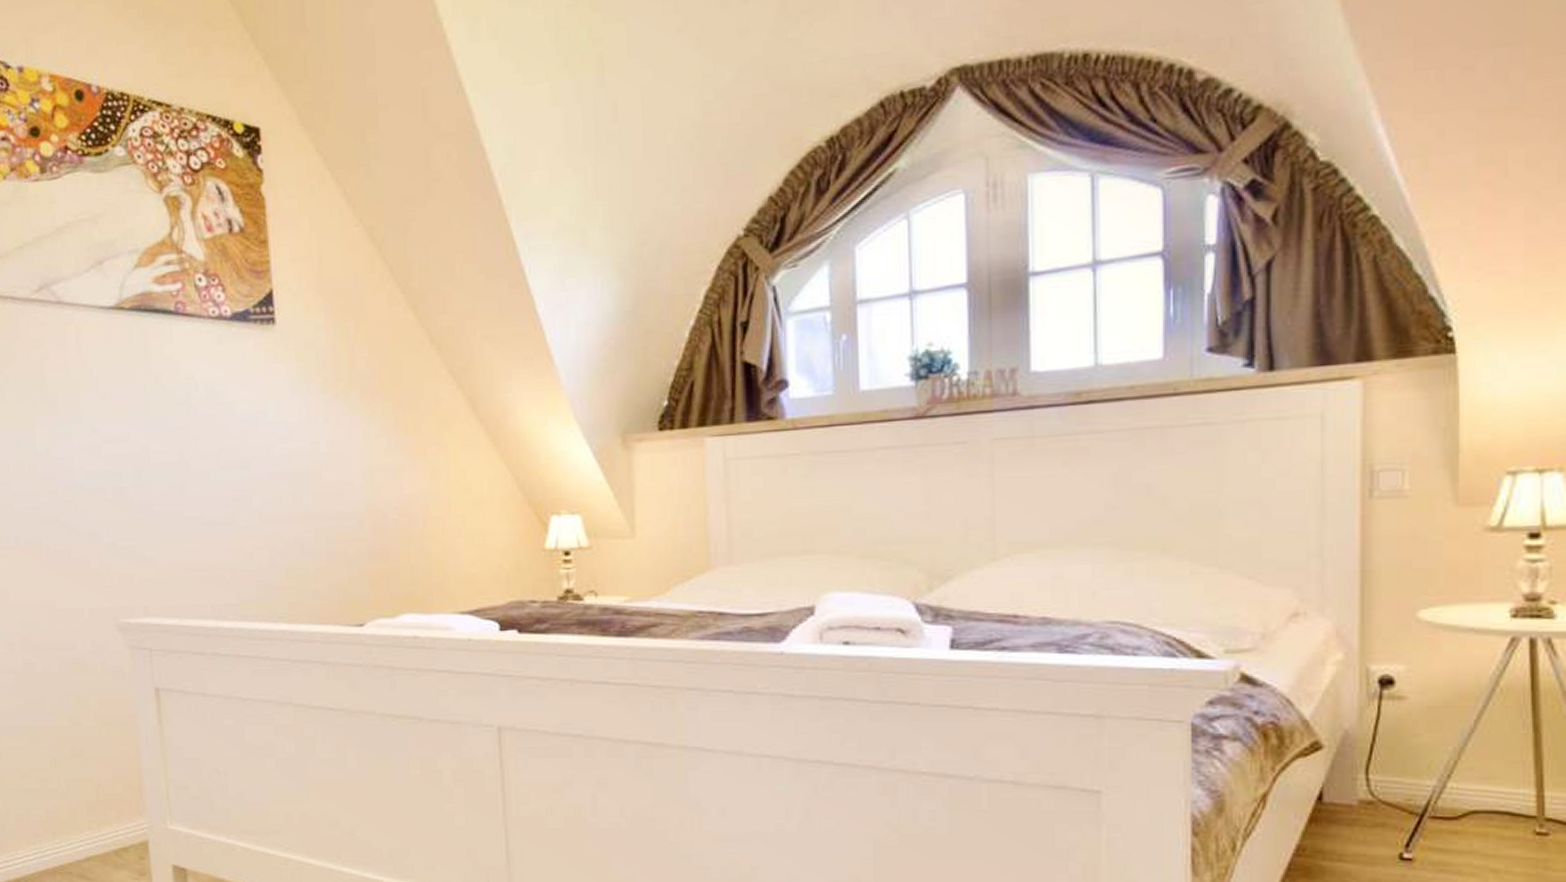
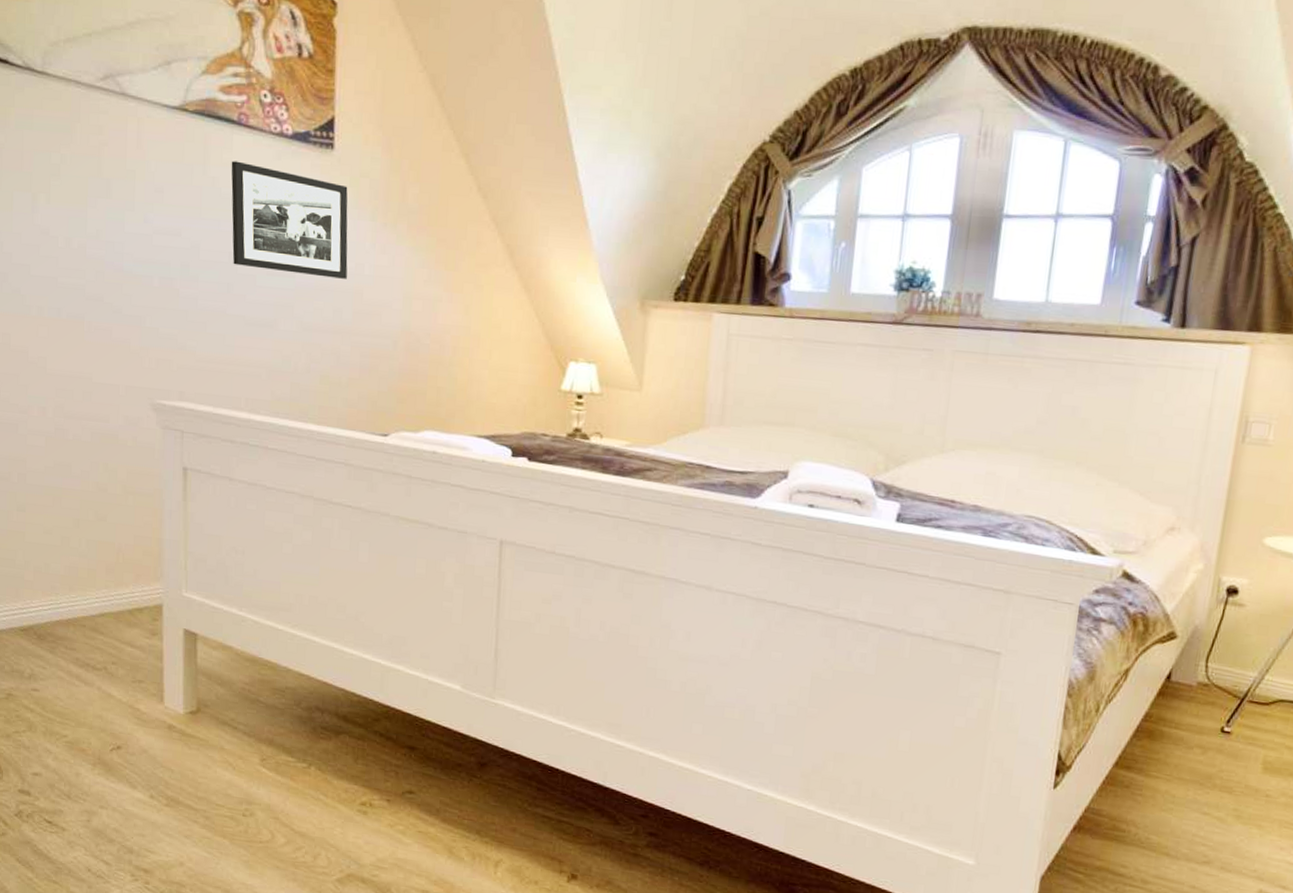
picture frame: none [172,353,303,463] -> present [231,161,348,279]

